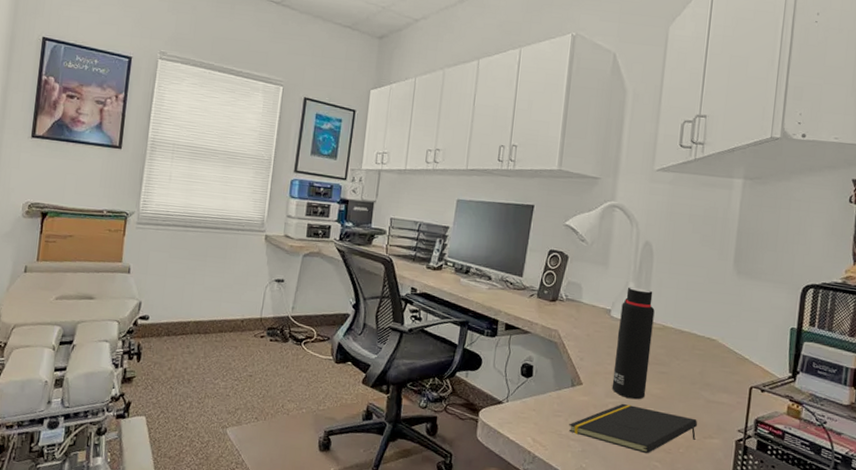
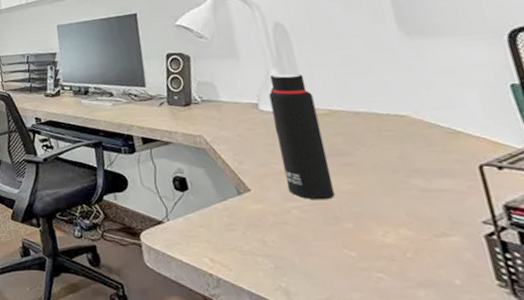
notepad: present [569,403,698,454] -> none [249,206,424,264]

